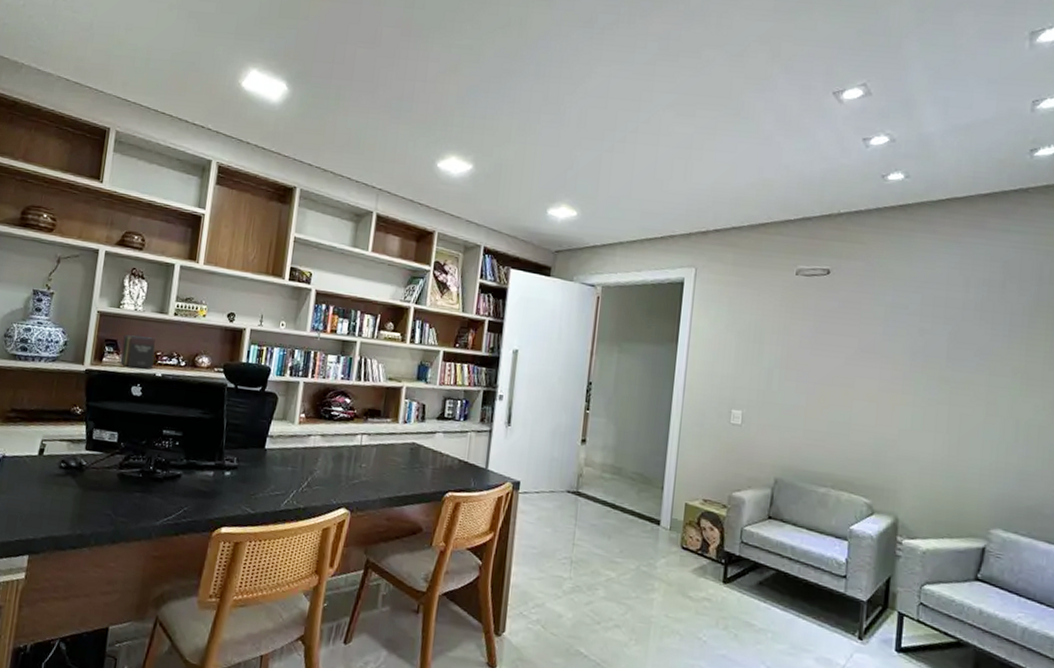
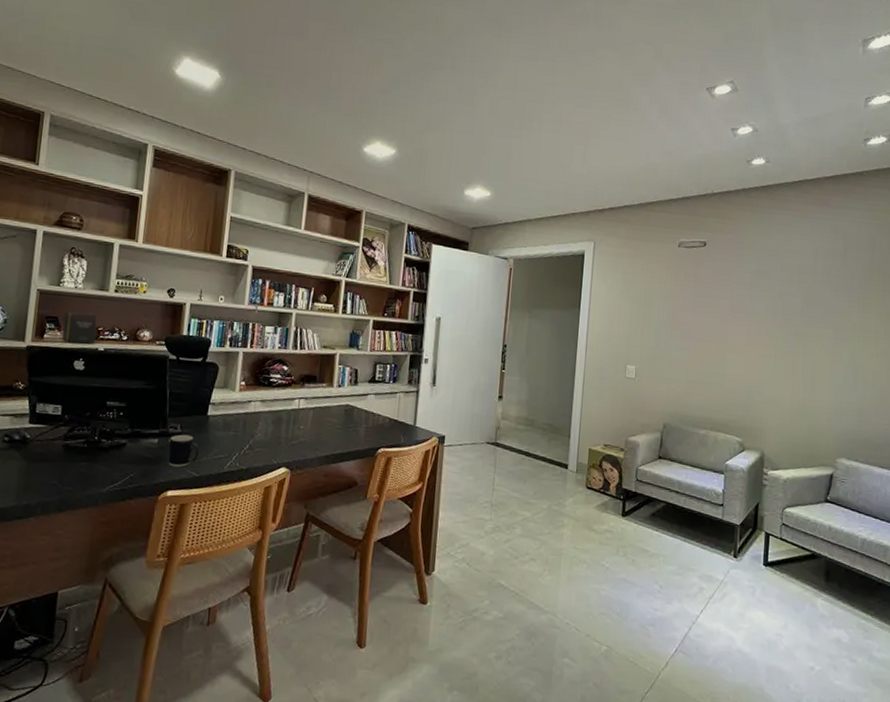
mug: none [223,467,256,503] -> present [168,434,199,468]

